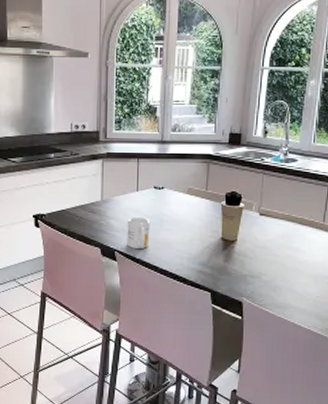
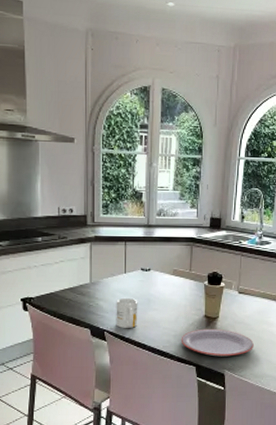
plate: none [195,252,276,284] -> present [181,328,254,357]

